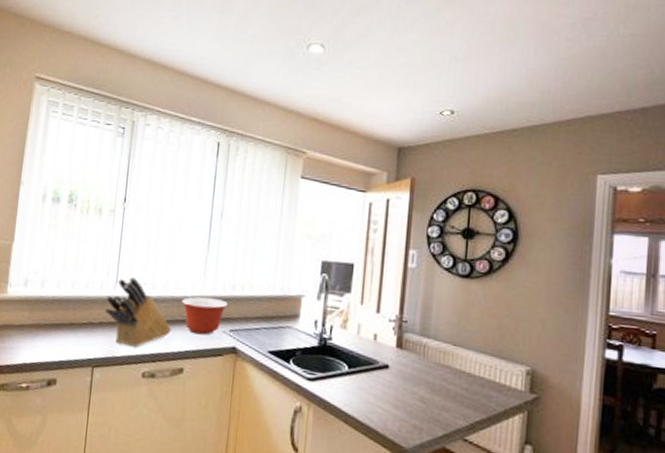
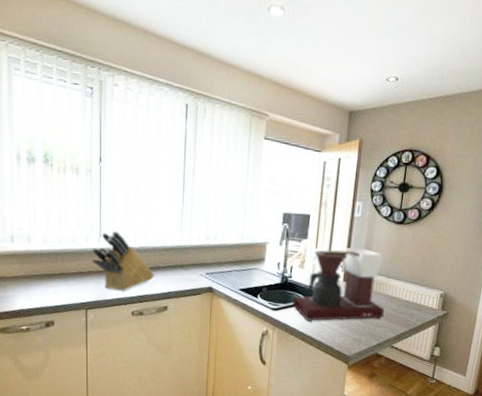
mixing bowl: present [182,297,228,335] -> none [162,246,203,279]
coffee maker: none [331,305,451,401] -> present [291,247,384,322]

